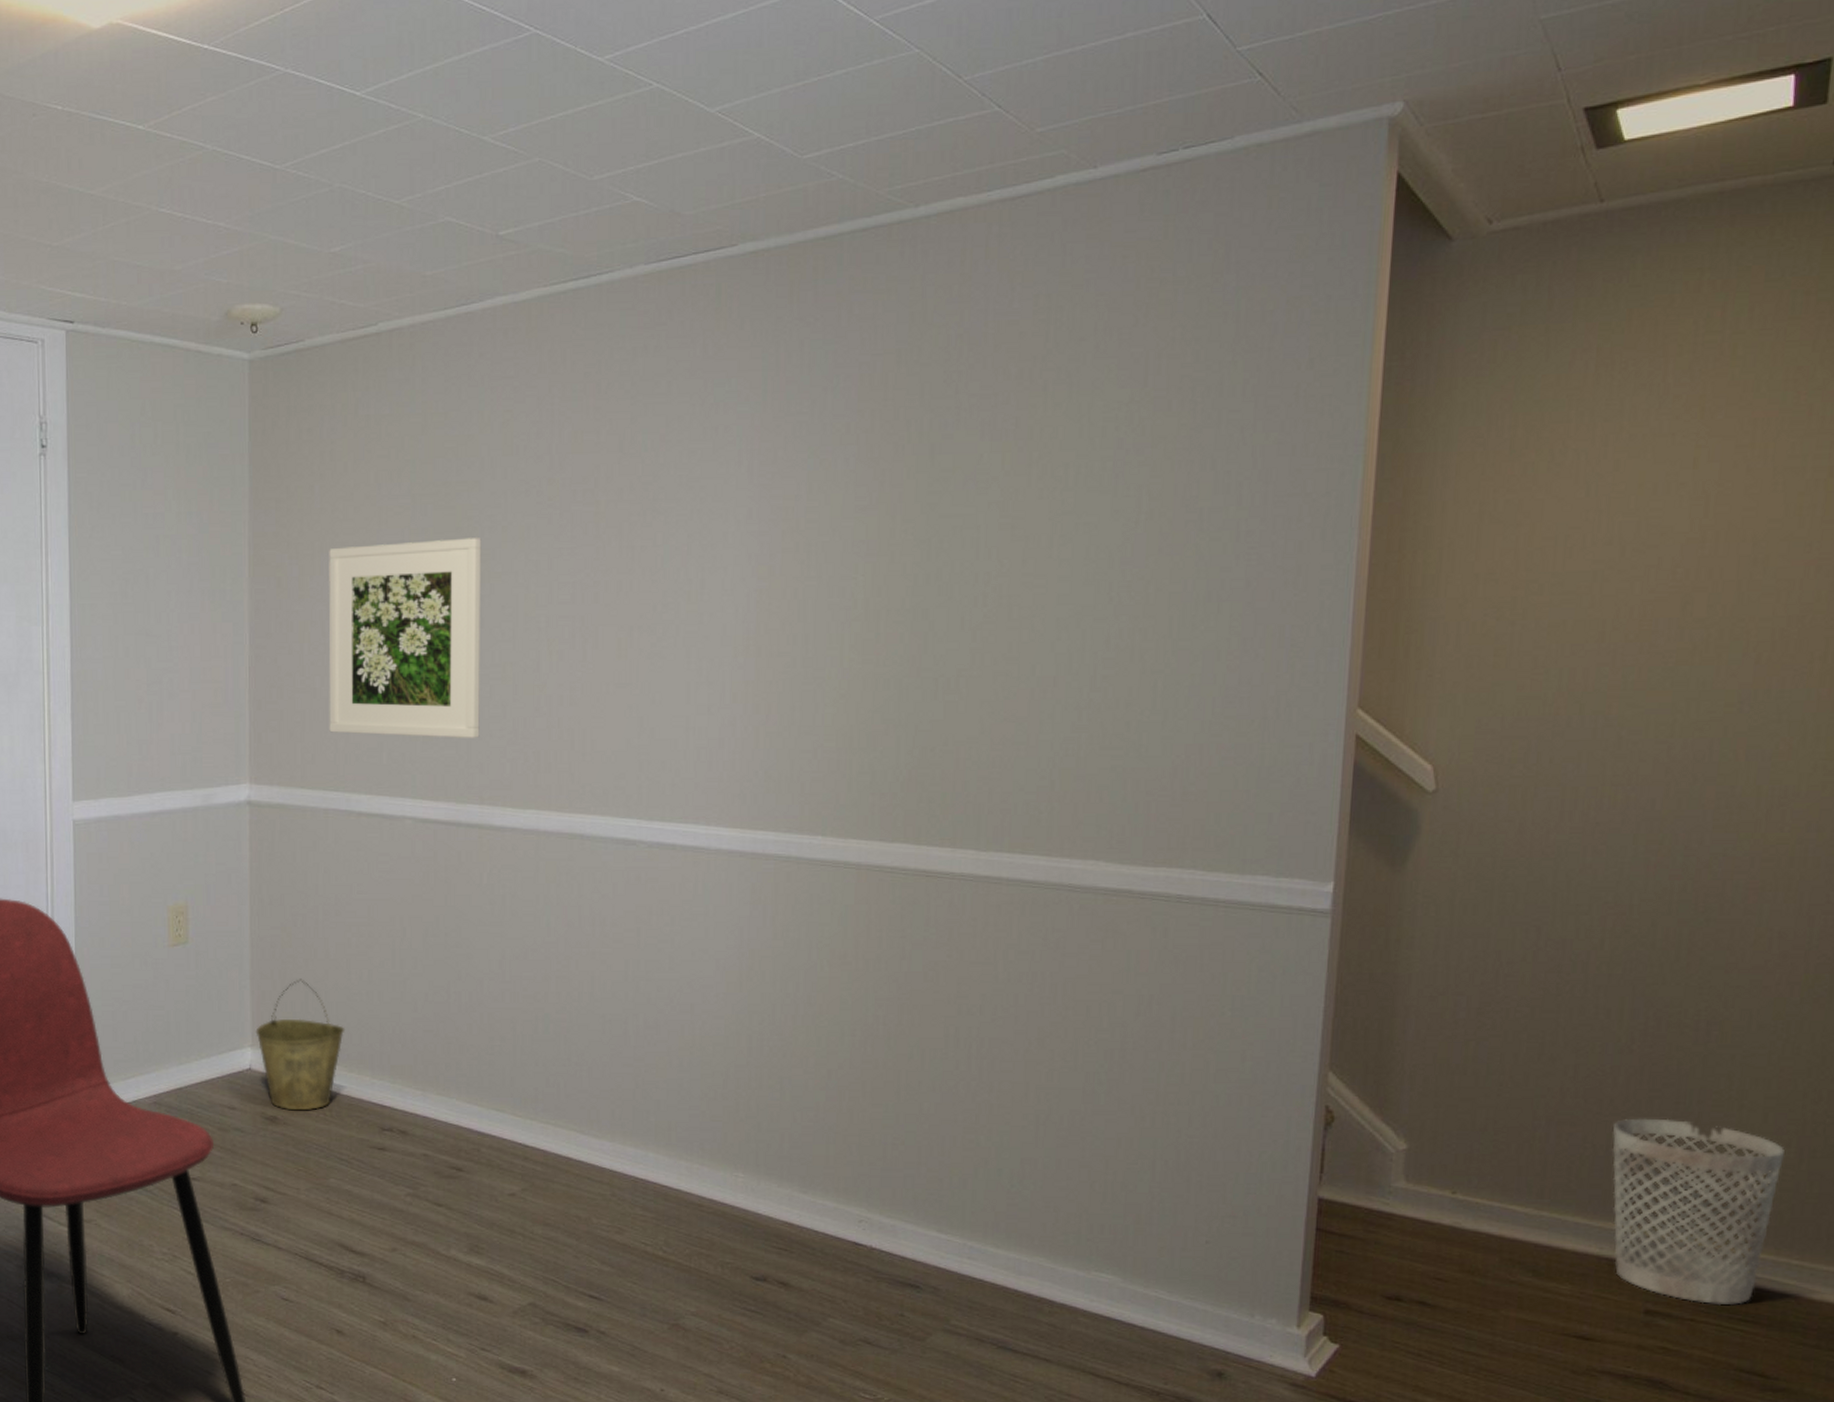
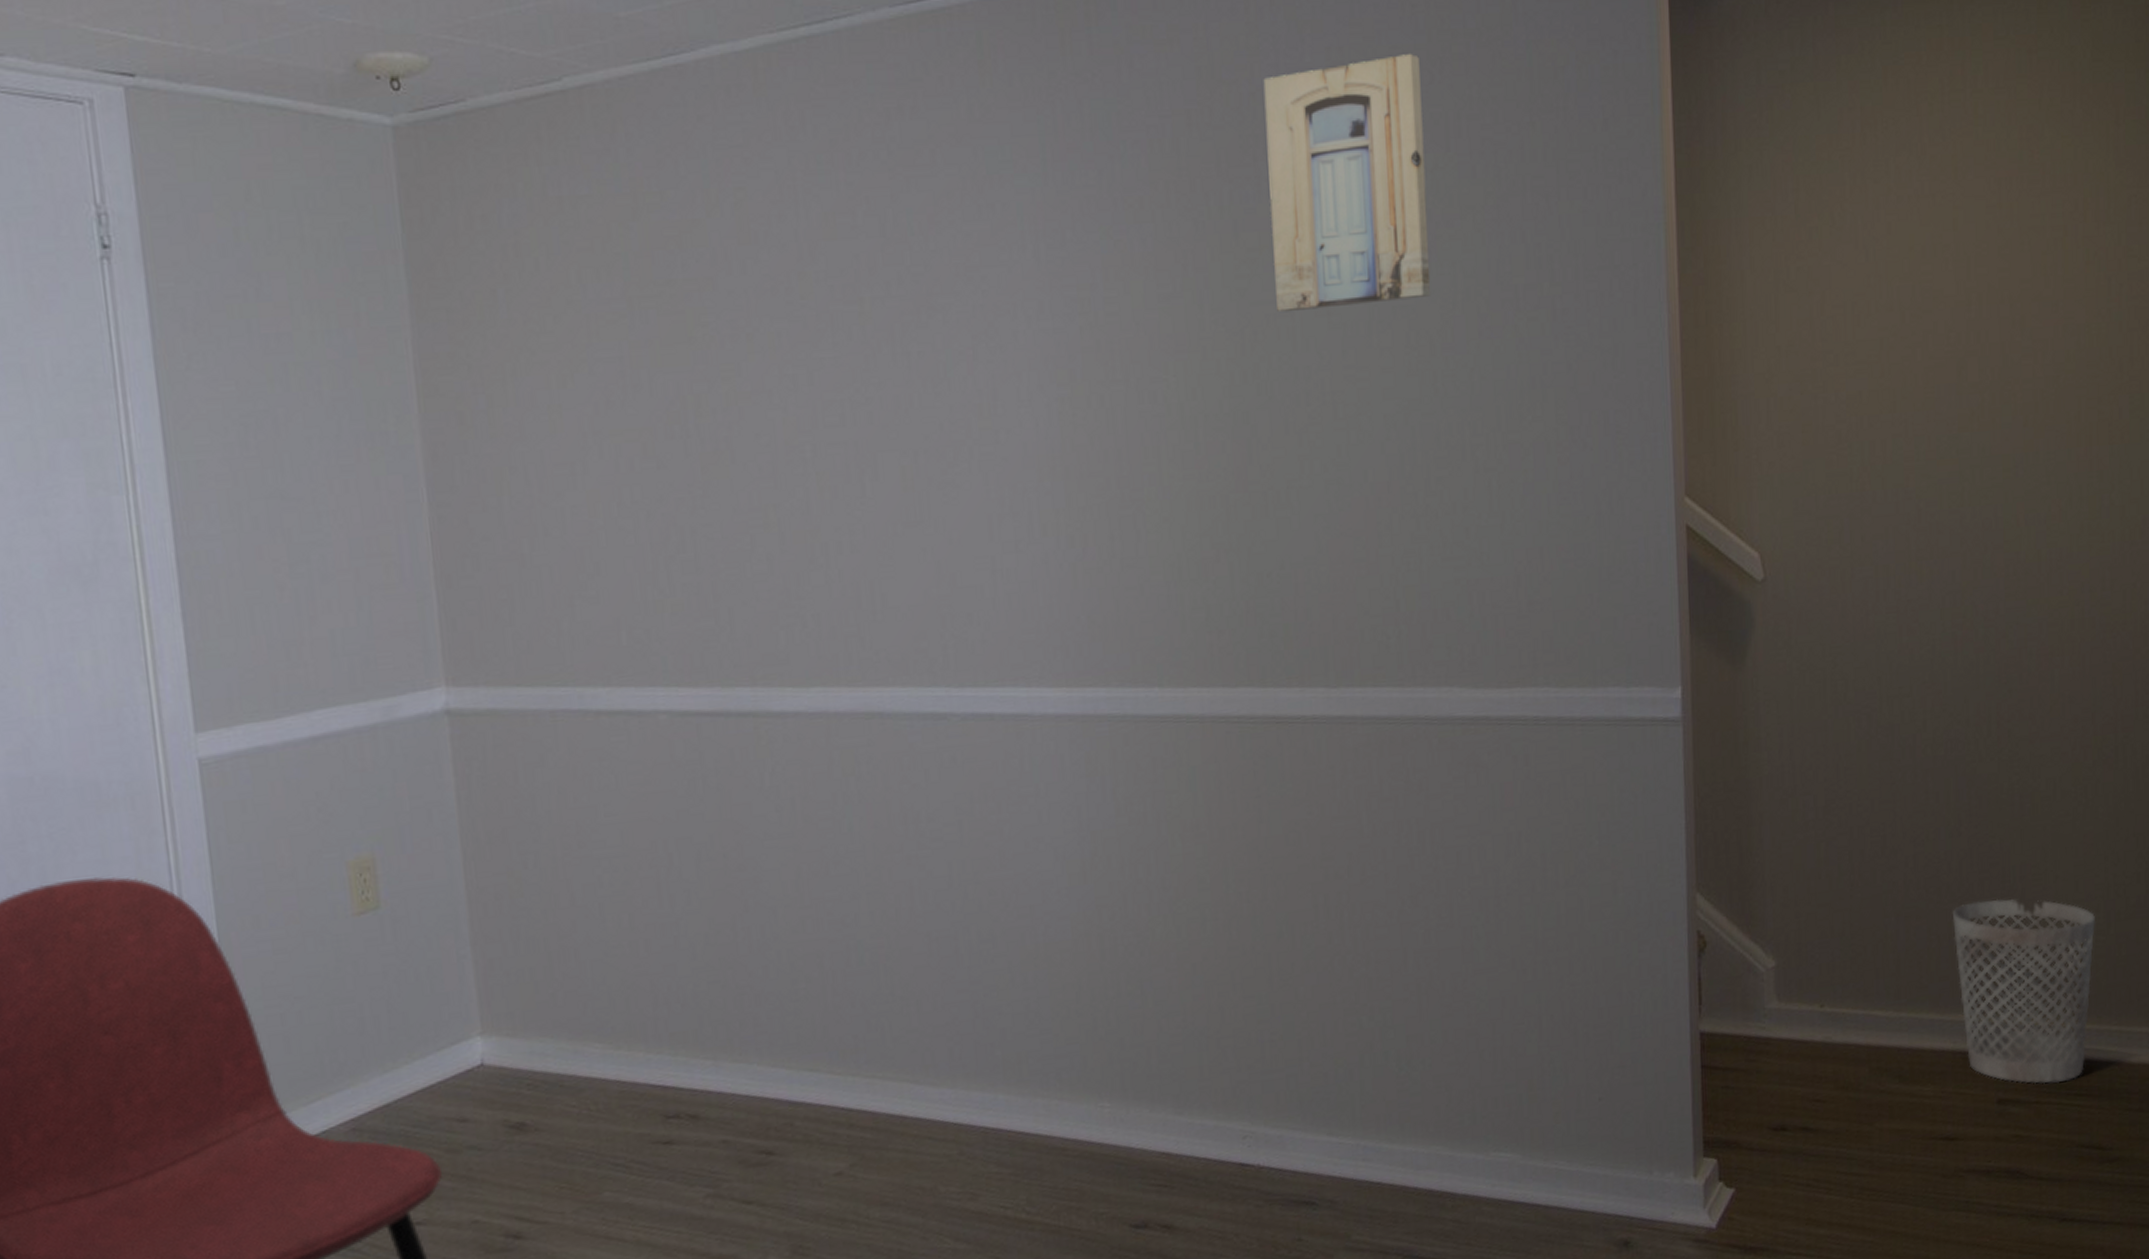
bucket: present [255,979,345,1111] -> none [485,936,606,1111]
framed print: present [328,538,482,738] -> none [525,349,743,611]
wall art: none [964,300,1125,525] -> present [1263,54,1431,313]

